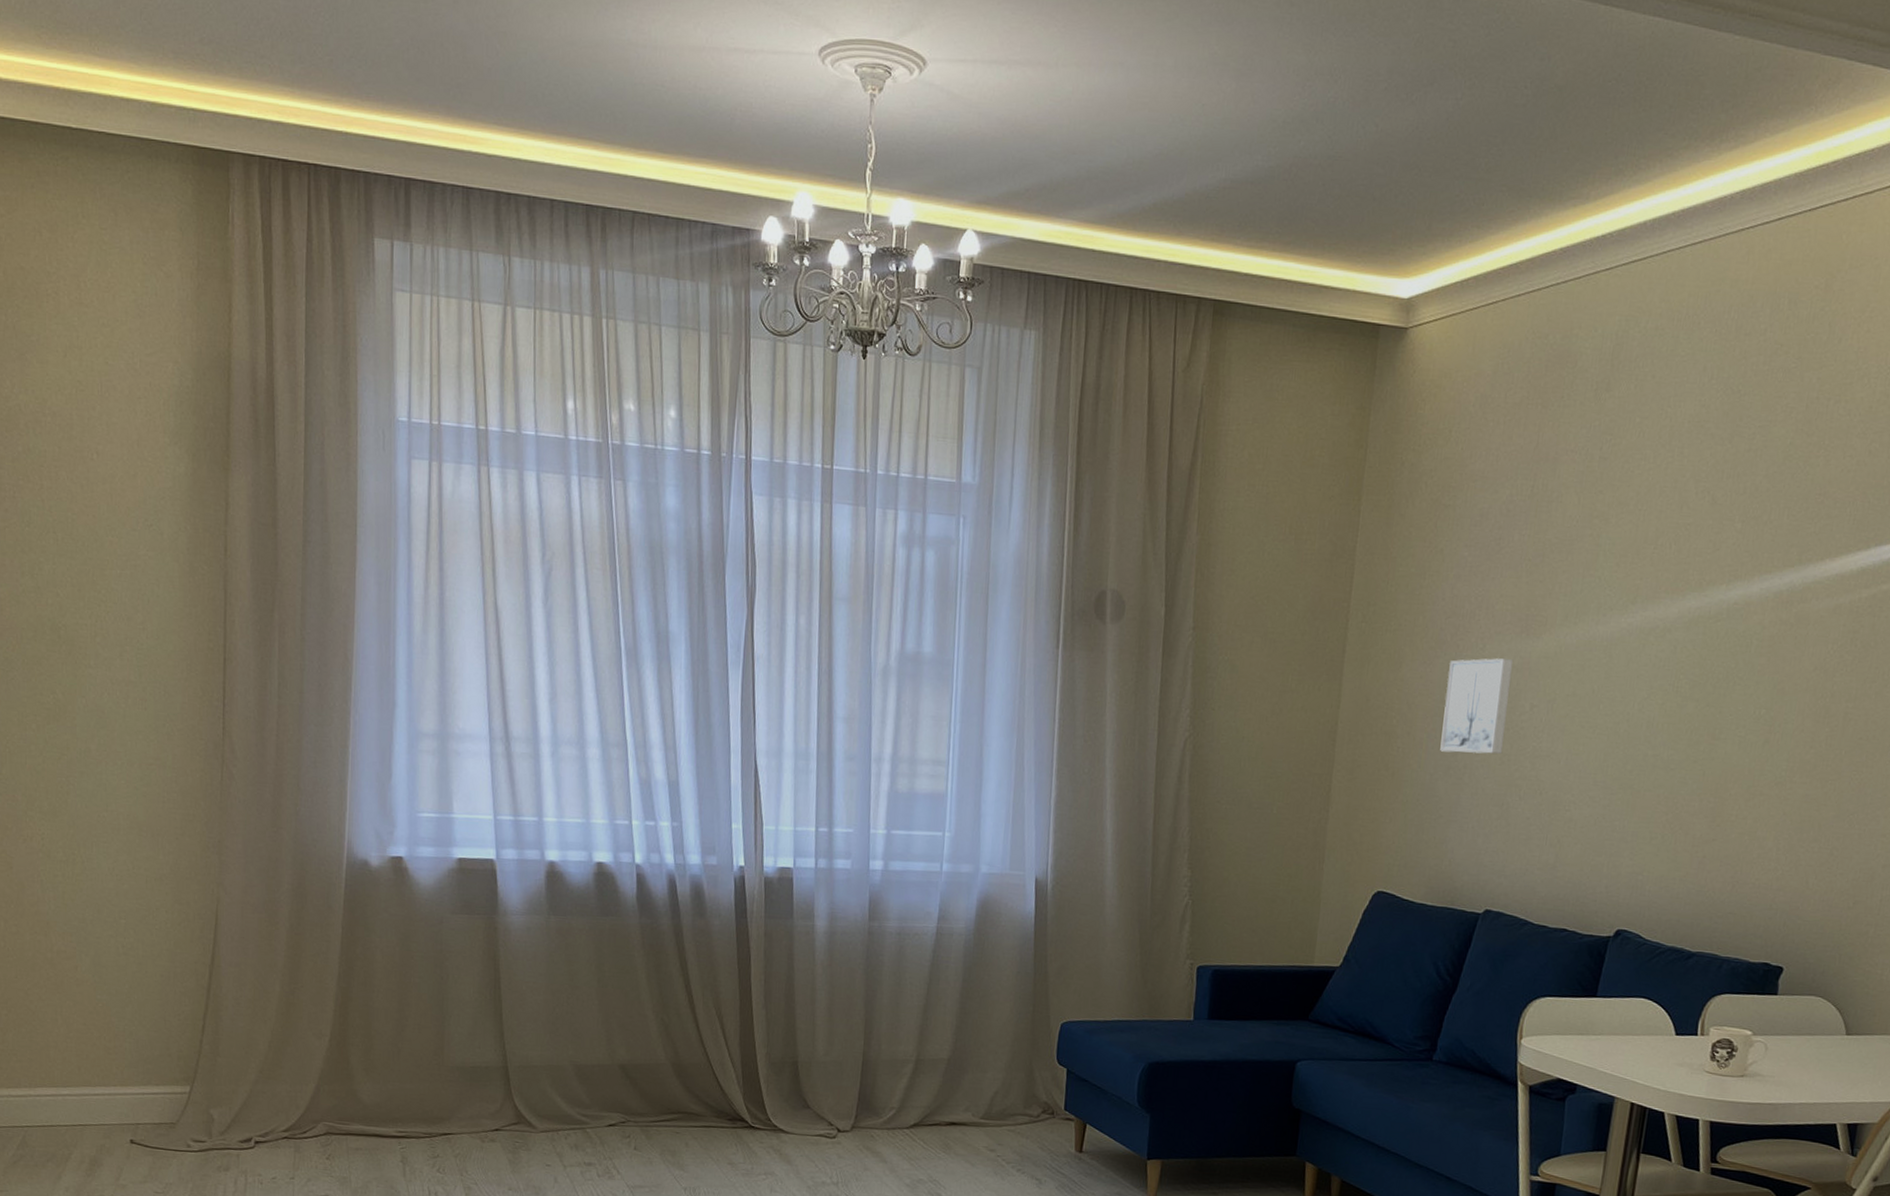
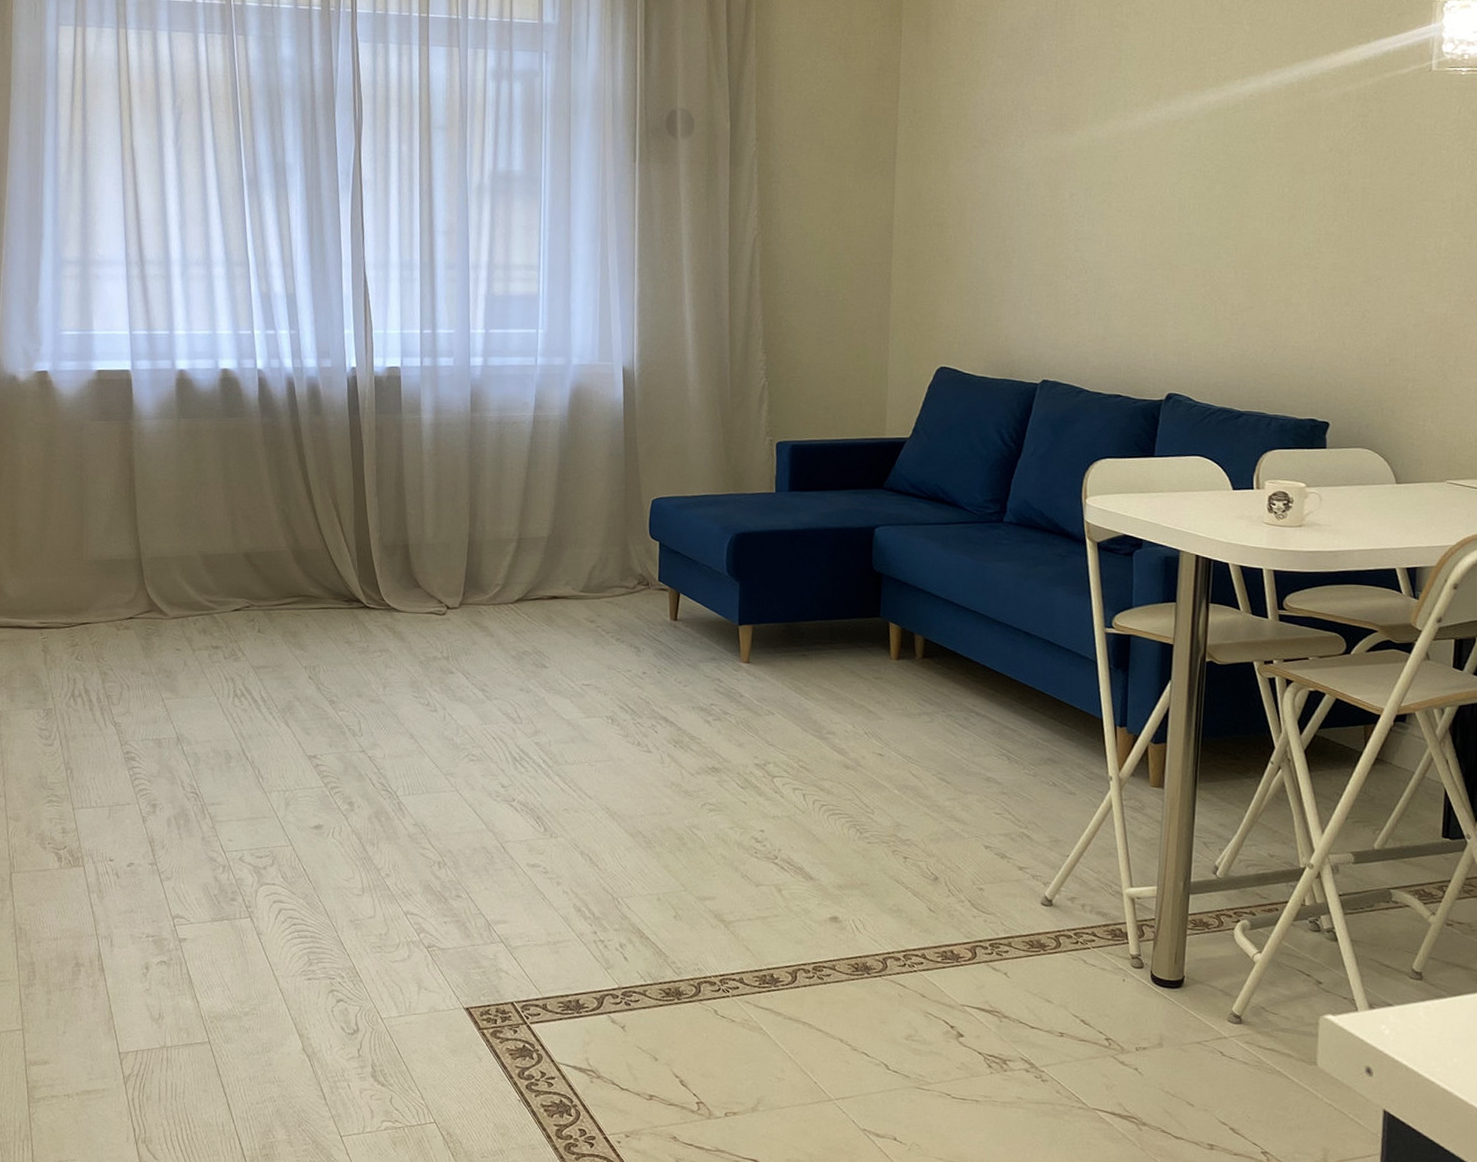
wall art: present [1440,658,1514,754] -> none [989,153,1051,239]

